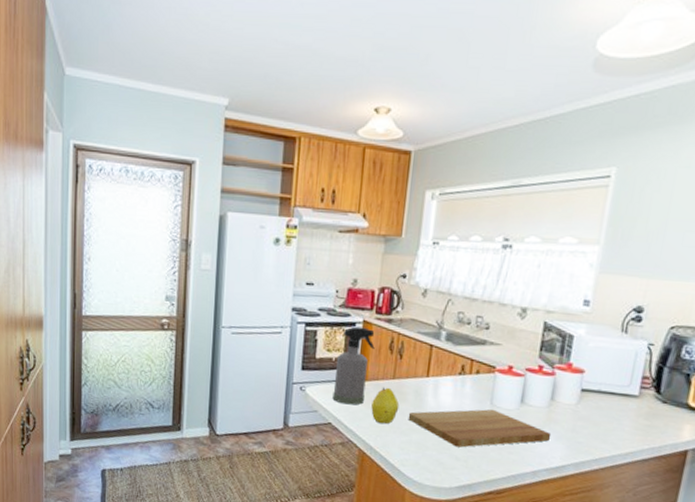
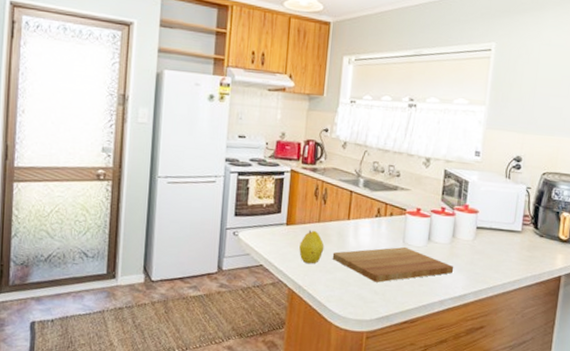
spray bottle: present [332,326,375,405] -> none [264,175,302,248]

